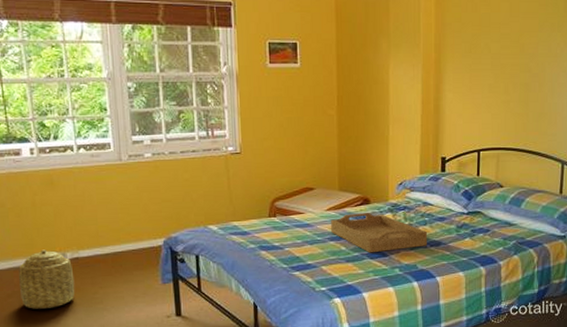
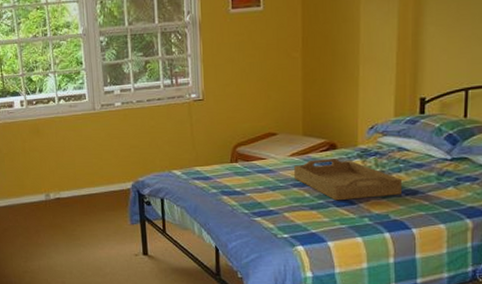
basket: present [19,249,75,310] -> none [13,190,57,243]

